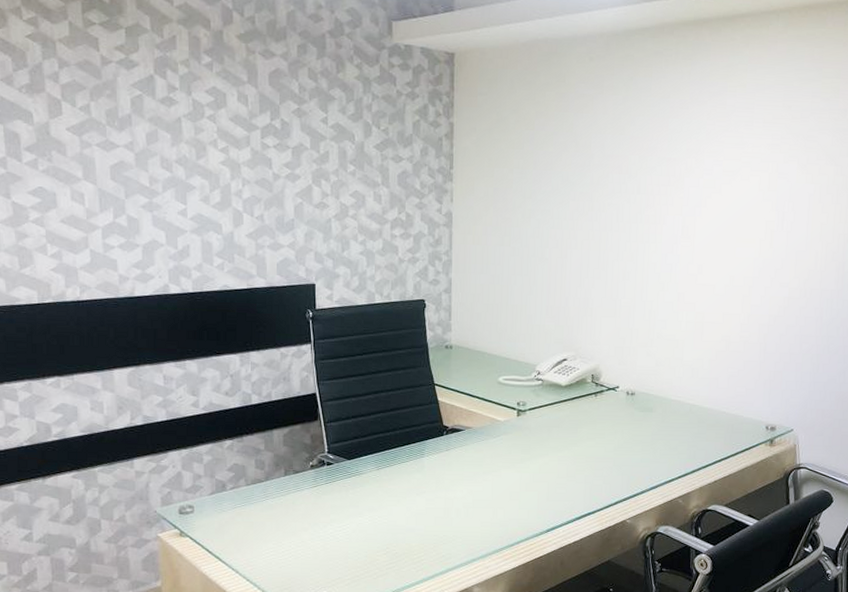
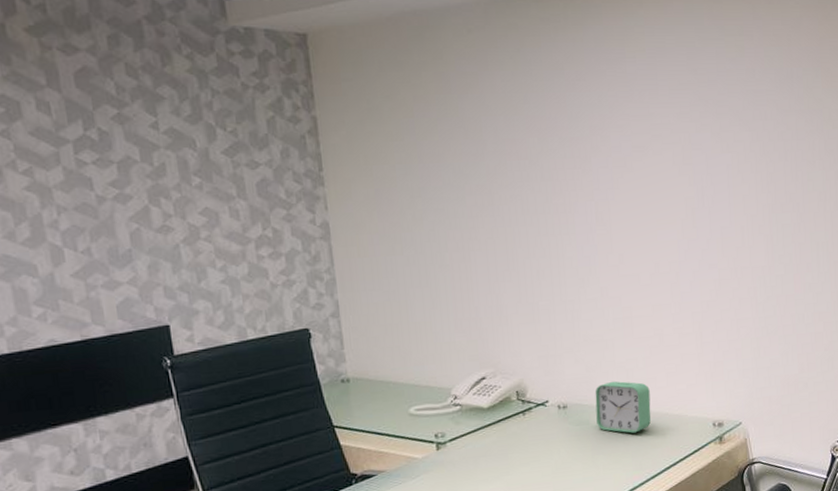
alarm clock: none [659,376,711,425] -> present [595,381,651,434]

